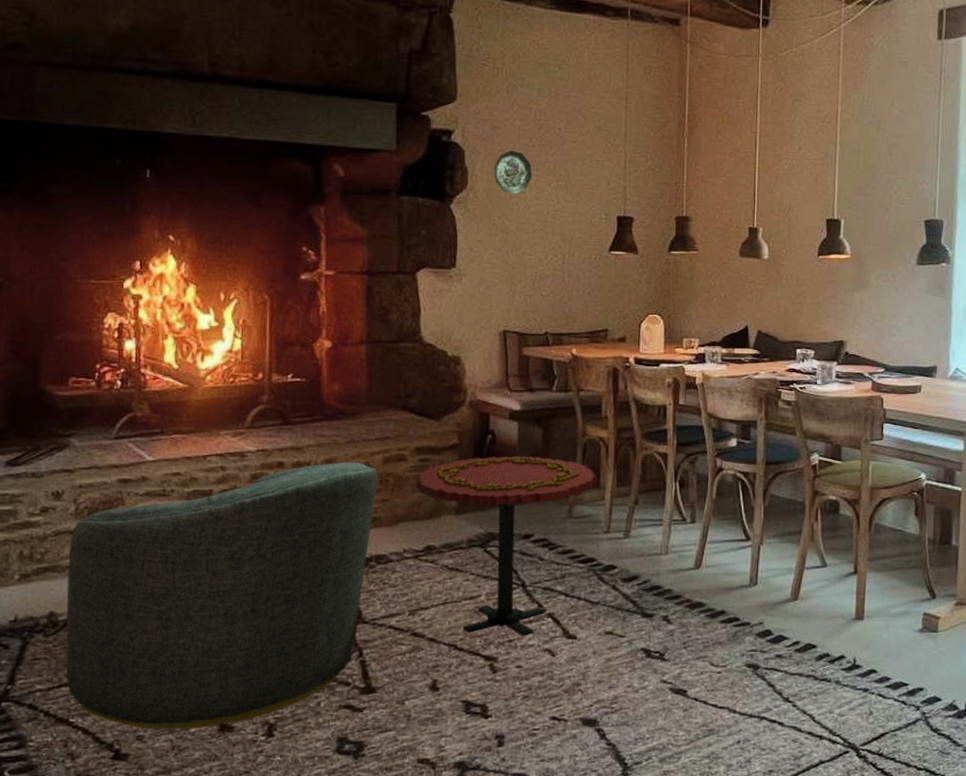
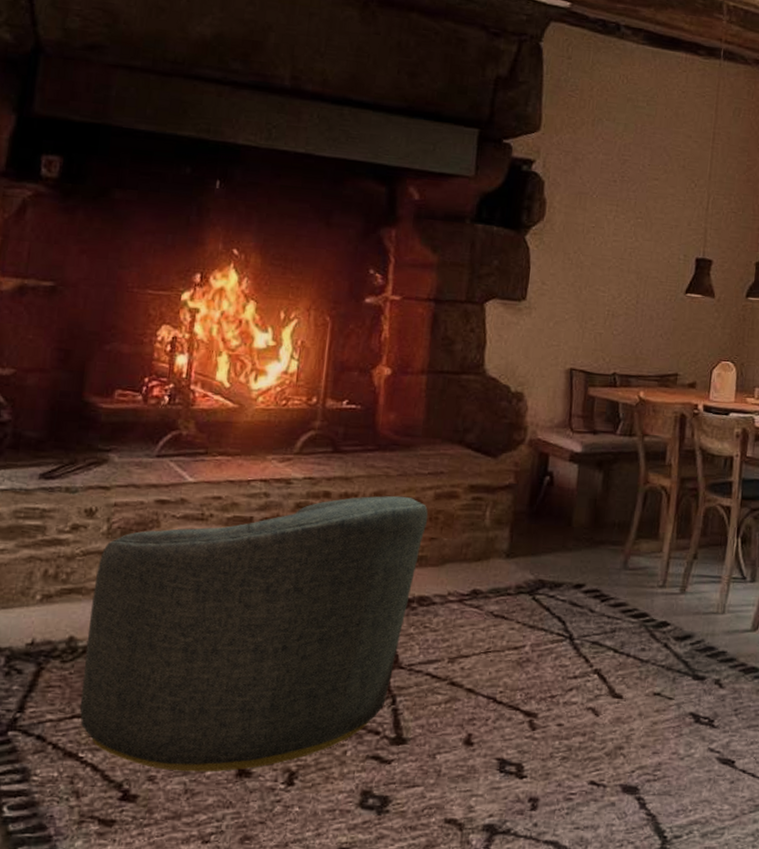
side table: present [416,456,597,636] -> none [467,499,657,692]
decorative plate: present [494,150,533,194] -> none [572,183,612,229]

